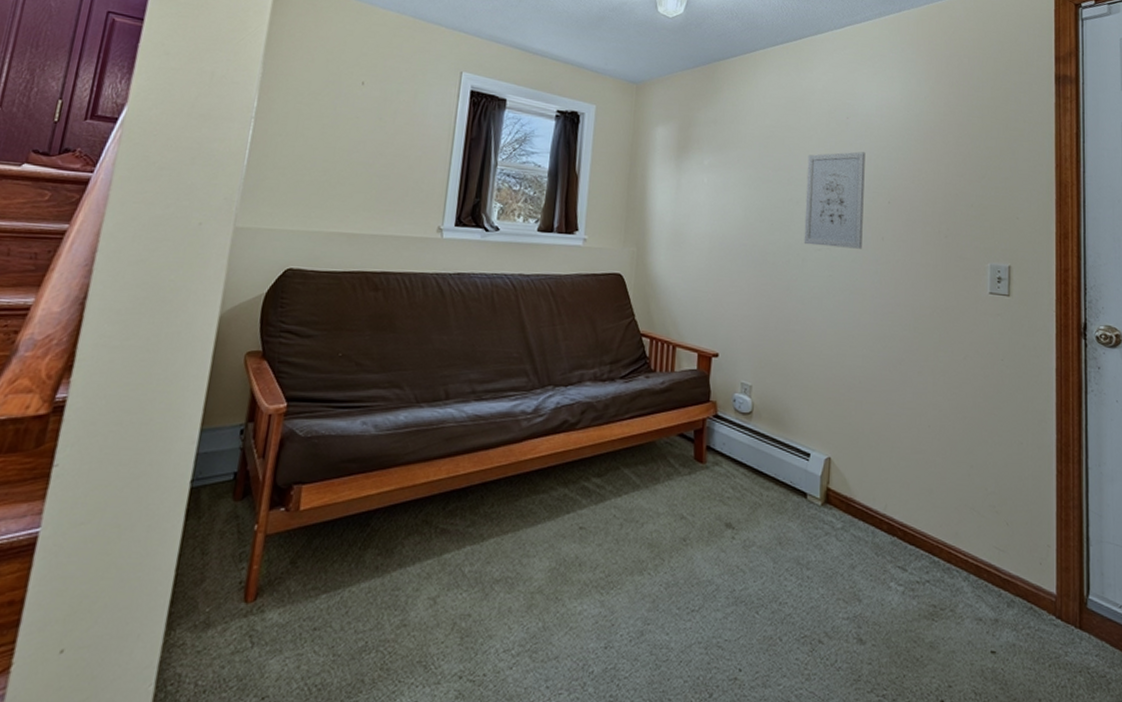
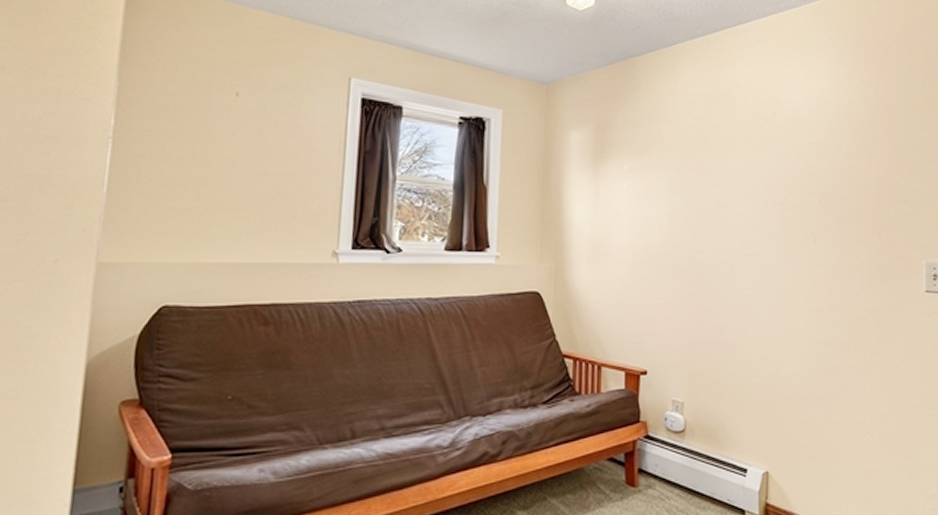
wall art: present [803,151,865,249] -> none [732,149,794,252]

